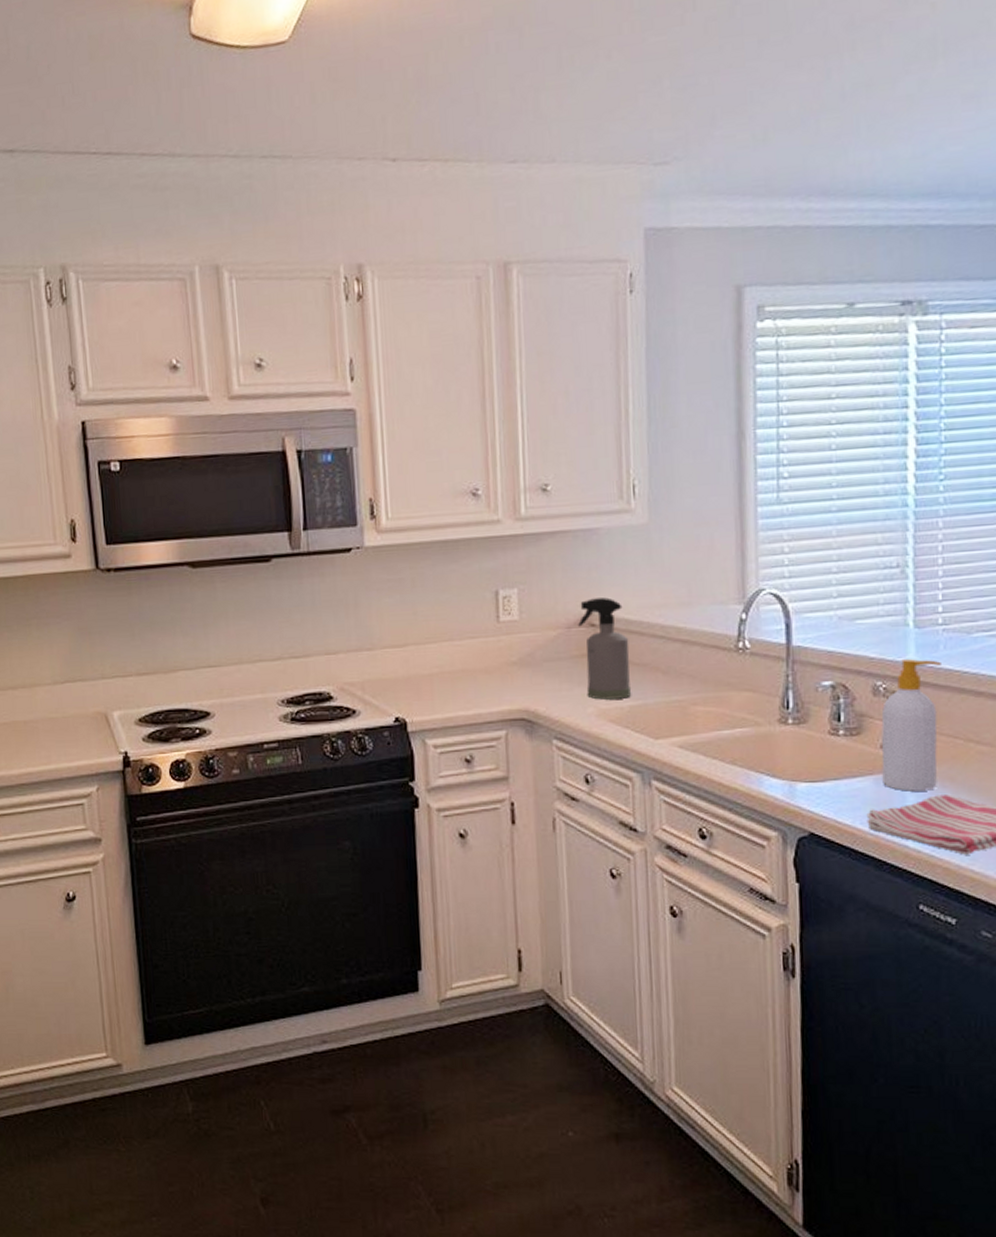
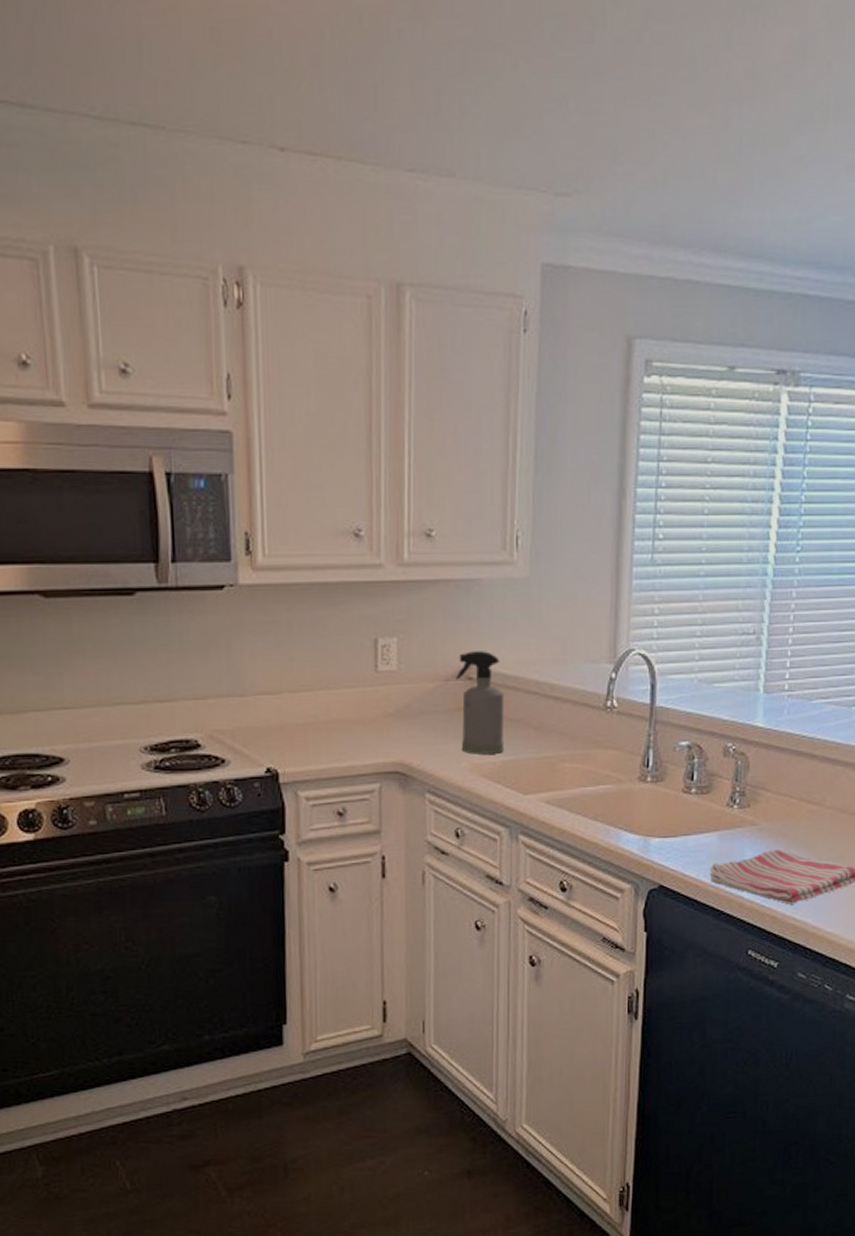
soap bottle: present [881,659,941,791] -> none [726,723,784,847]

